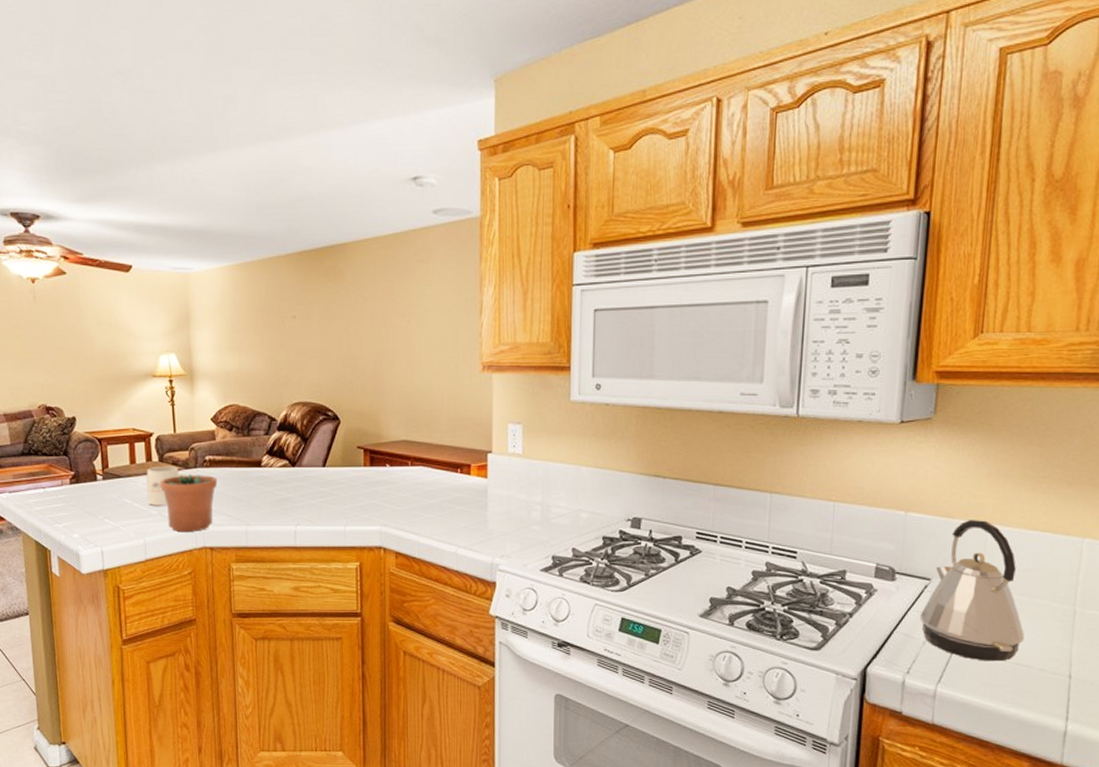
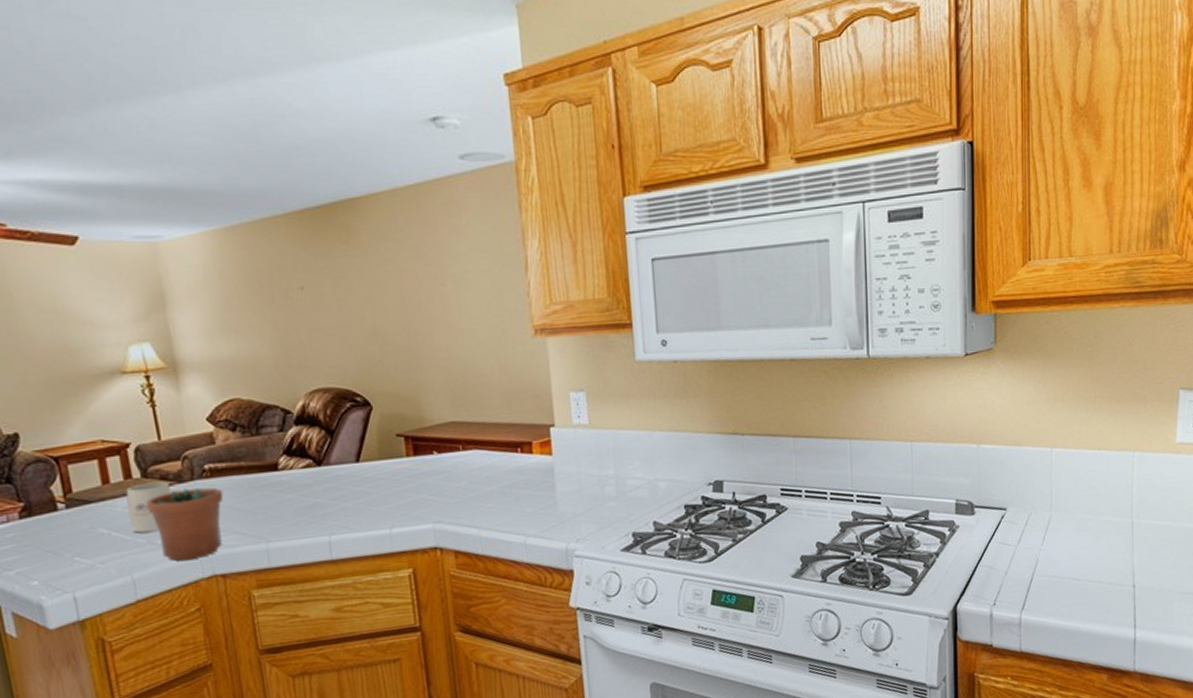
kettle: present [919,520,1025,662] -> none [1000,444,1092,583]

